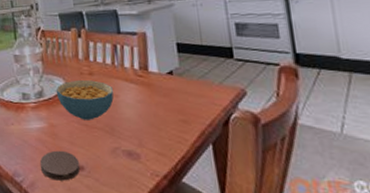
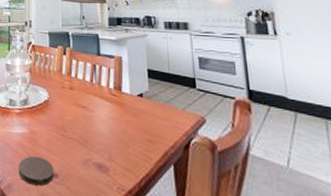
cereal bowl: present [56,80,114,120] -> none [39,93,89,131]

